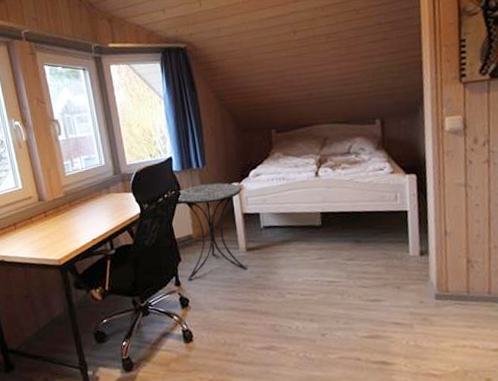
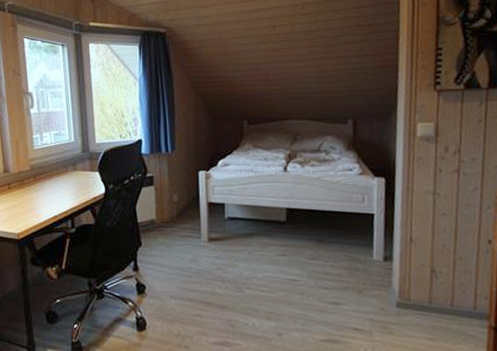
side table: present [177,182,248,281] -> none [142,169,208,266]

